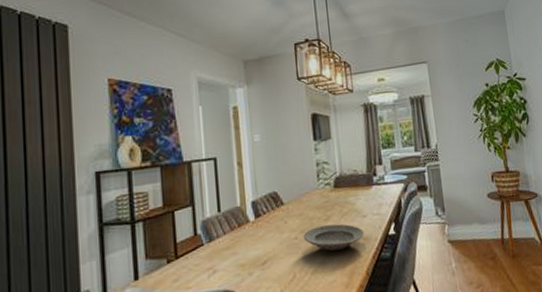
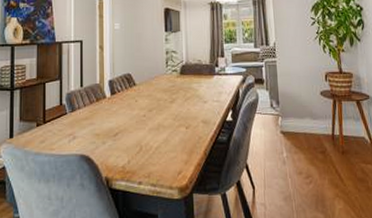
plate: present [303,224,364,251] -> none [150,107,204,130]

